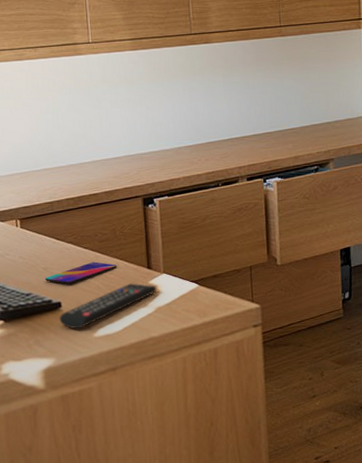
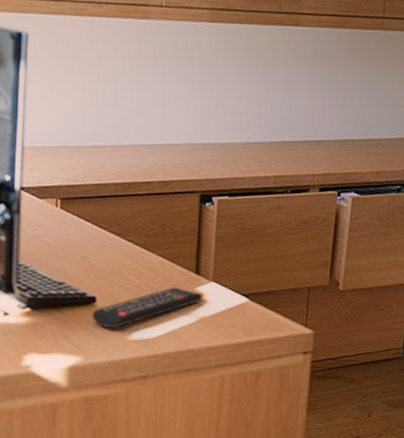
smartphone: present [45,262,117,285] -> none [81,257,162,279]

